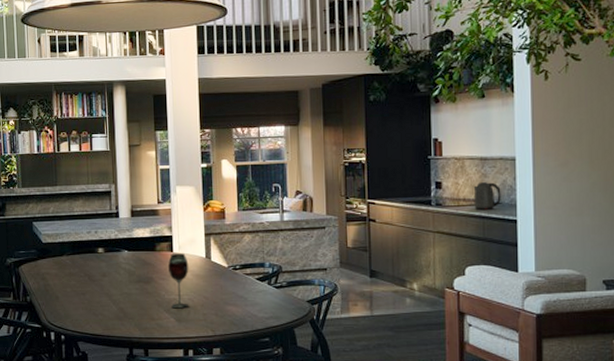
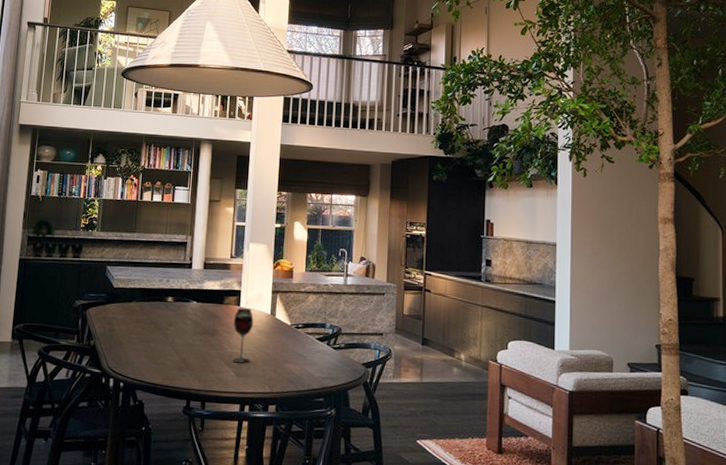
kettle: present [473,181,501,211] -> none [519,263,543,290]

